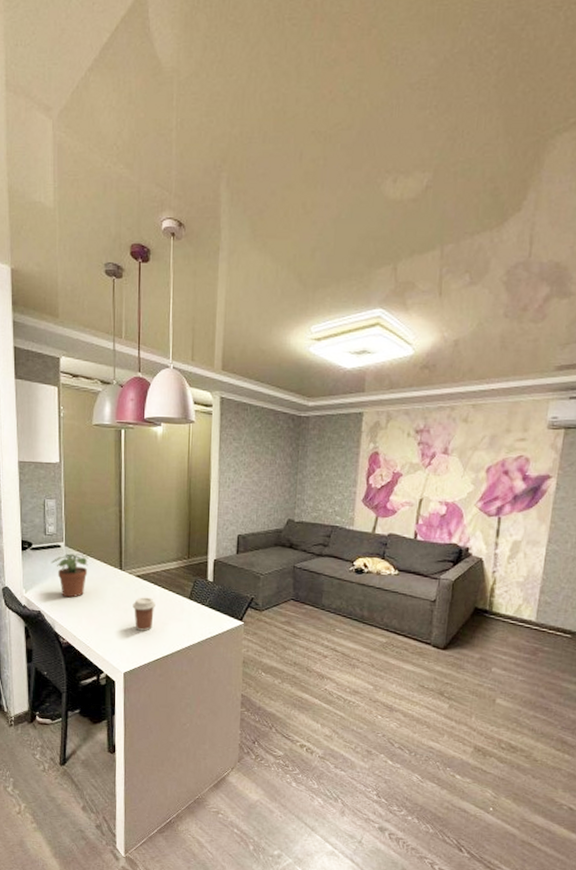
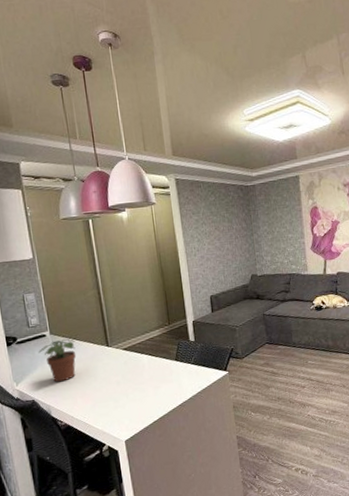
coffee cup: present [133,597,156,631] -> none [124,366,146,399]

